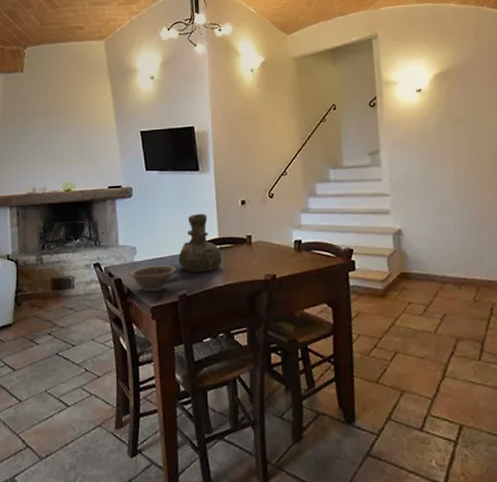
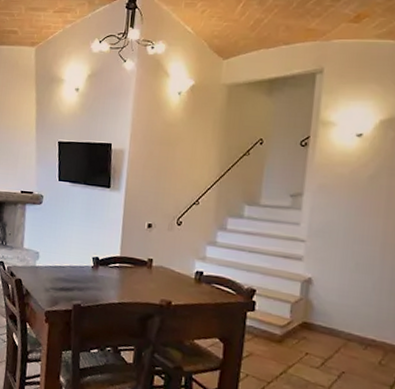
decorative bowl: present [129,265,176,292] -> none [29,271,74,298]
vase: present [178,213,222,273] -> none [77,229,121,287]

